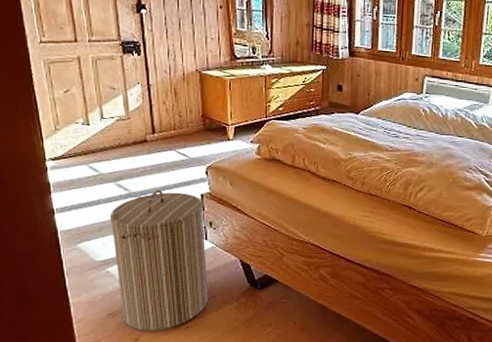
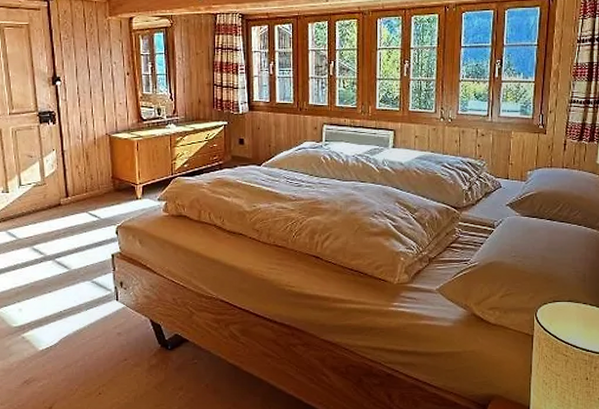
laundry hamper: present [109,189,208,331] -> none [26,251,120,398]

